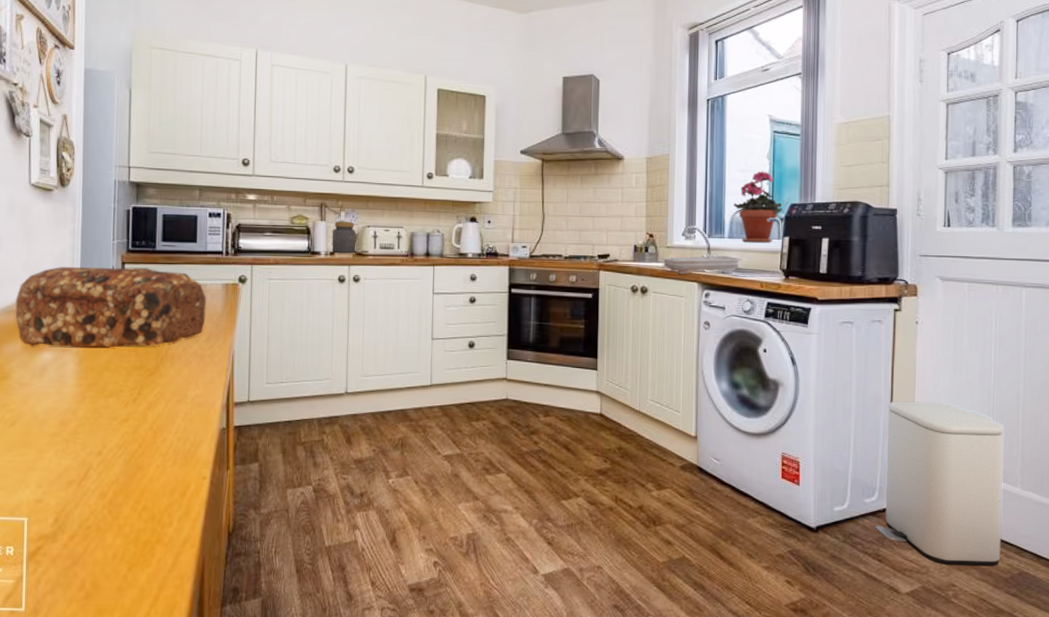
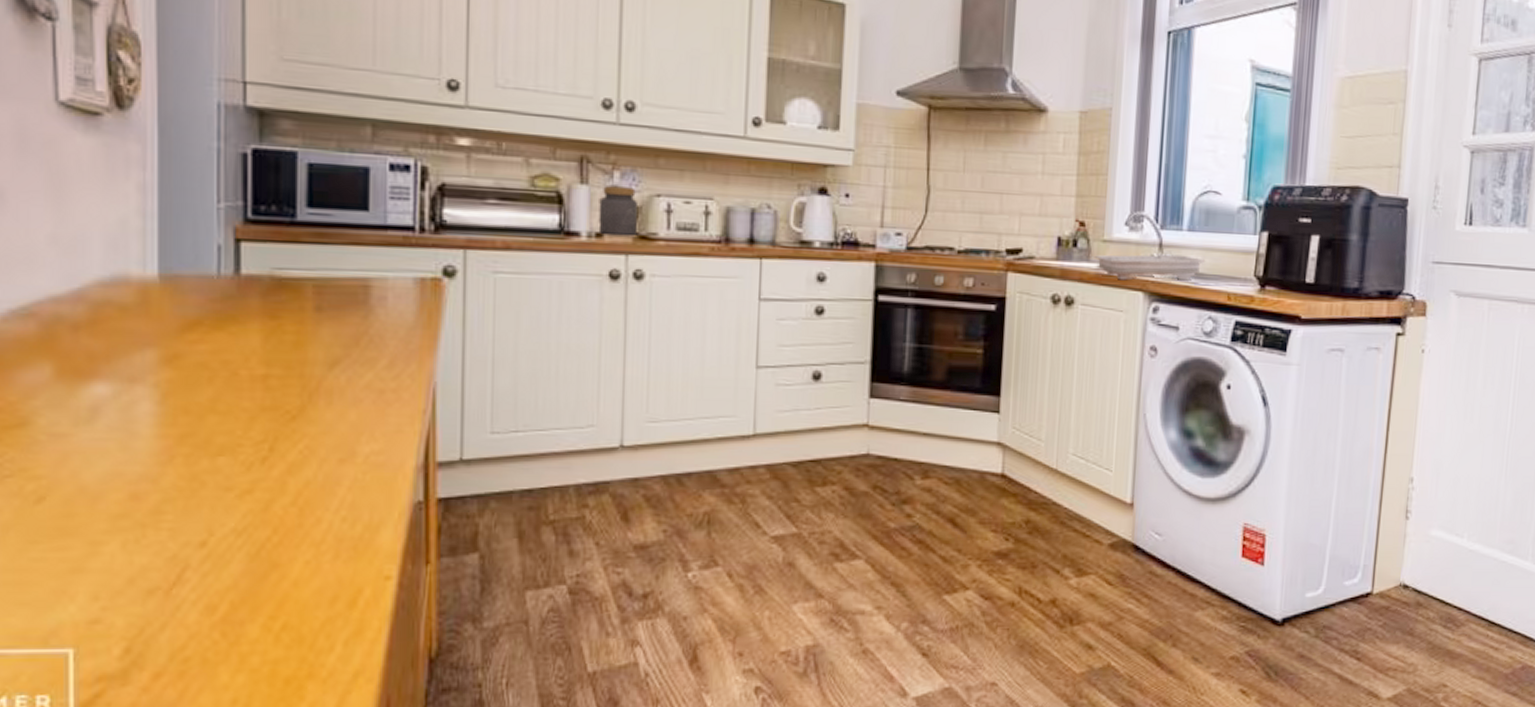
bread loaf: present [14,266,207,348] -> none [35,242,388,377]
potted plant: present [733,170,783,244] -> none [1197,137,1262,241]
pedal bin: present [875,401,1004,566] -> none [1355,454,1518,660]

